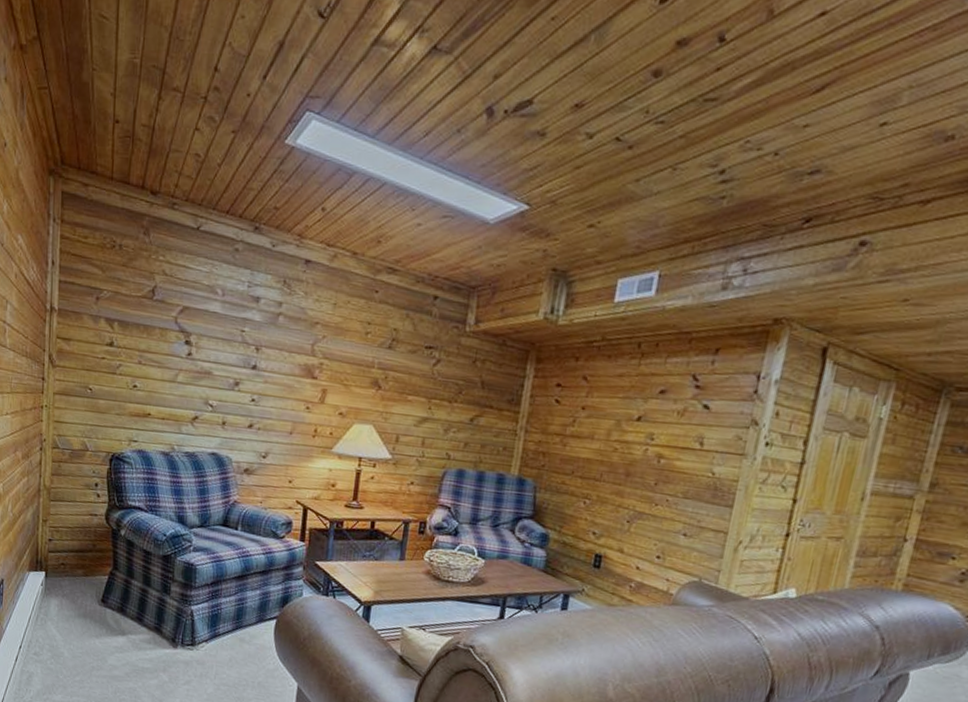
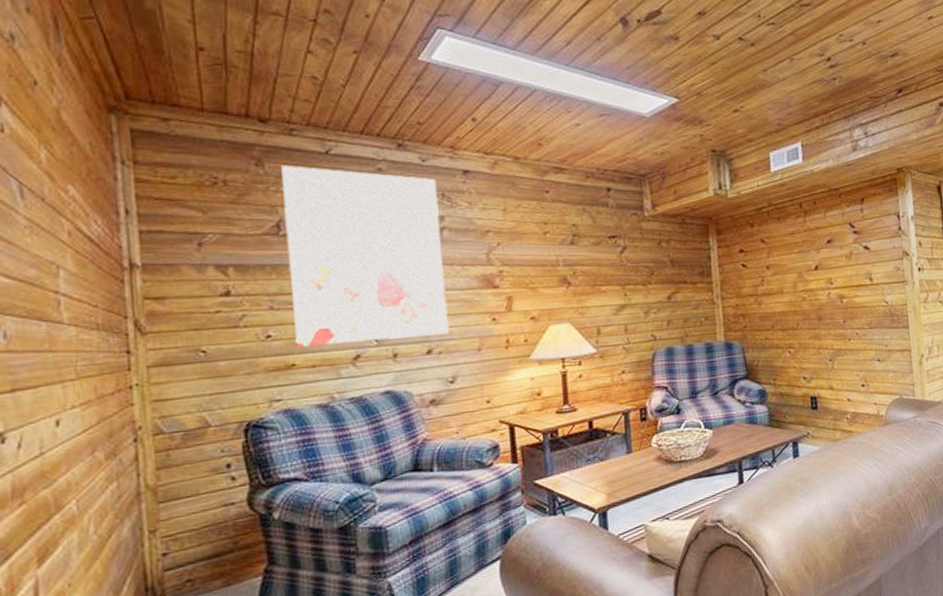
wall art: none [153,236,281,413] -> present [281,165,449,347]

